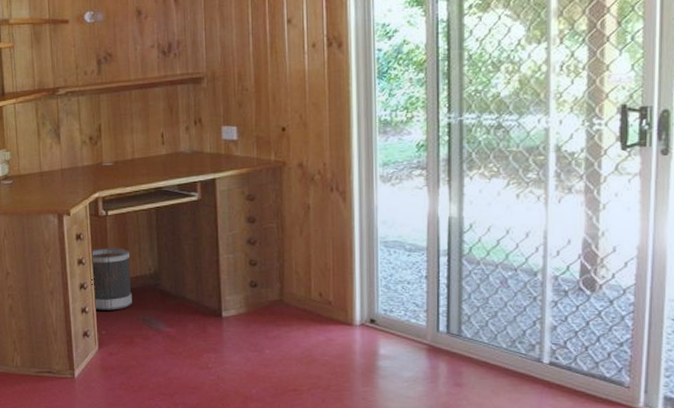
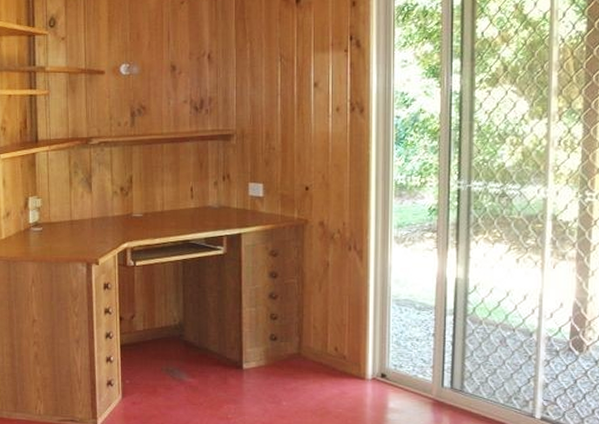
wastebasket: present [91,248,132,310] -> none [117,298,156,360]

